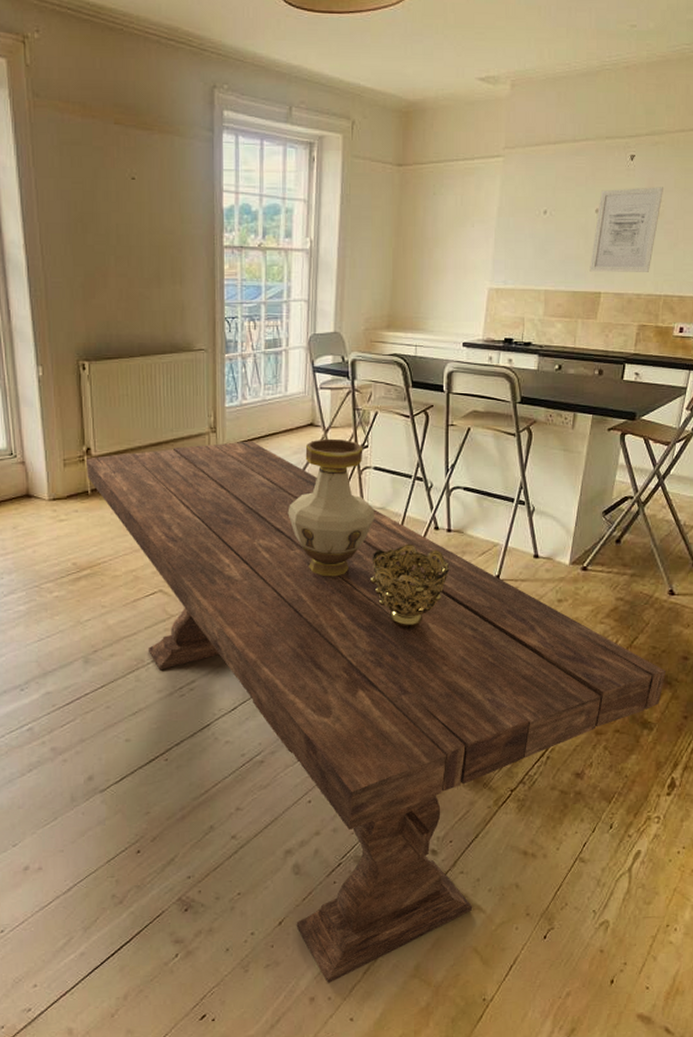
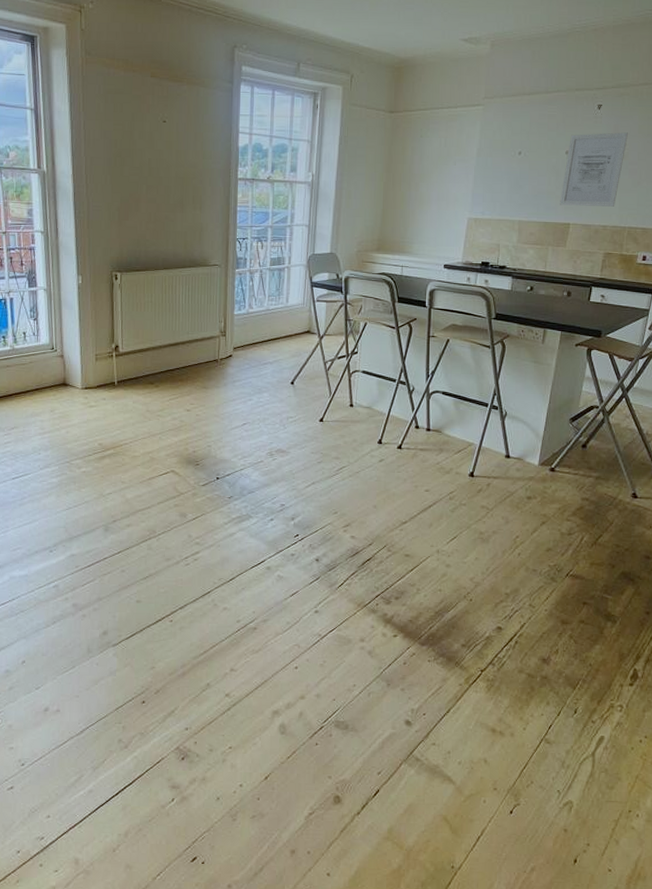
dining table: present [86,440,666,984] -> none [114,344,629,839]
vase: present [287,438,375,577] -> none [285,344,362,466]
decorative bowl: present [370,543,450,629] -> none [356,440,428,516]

